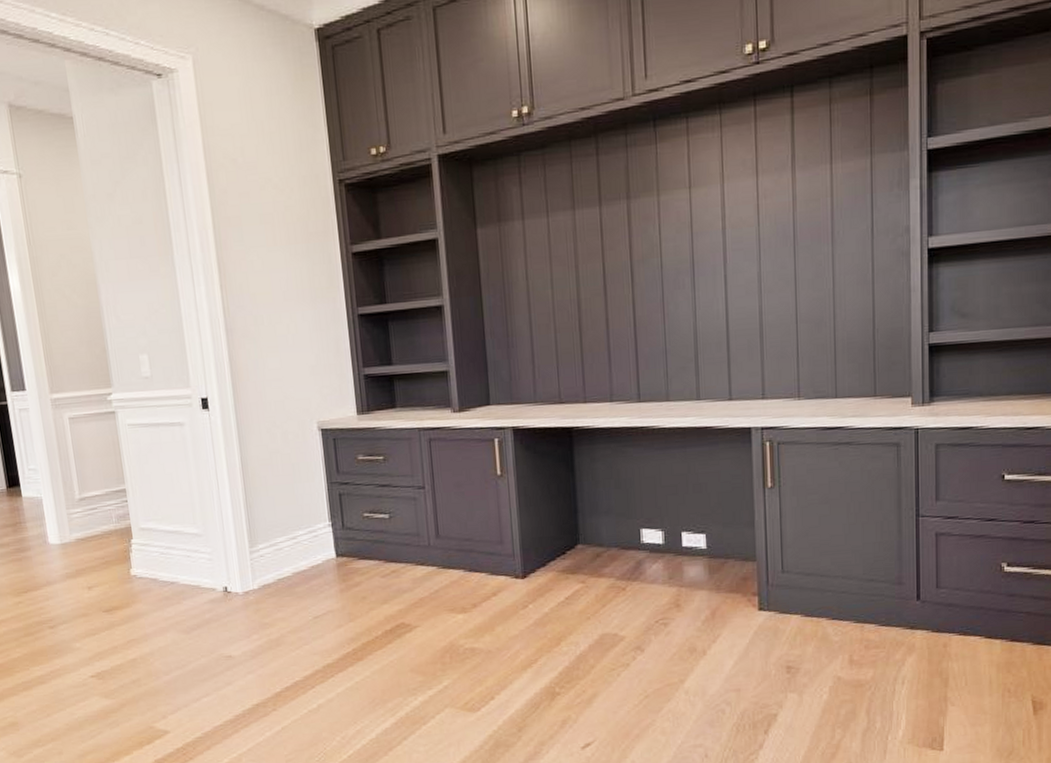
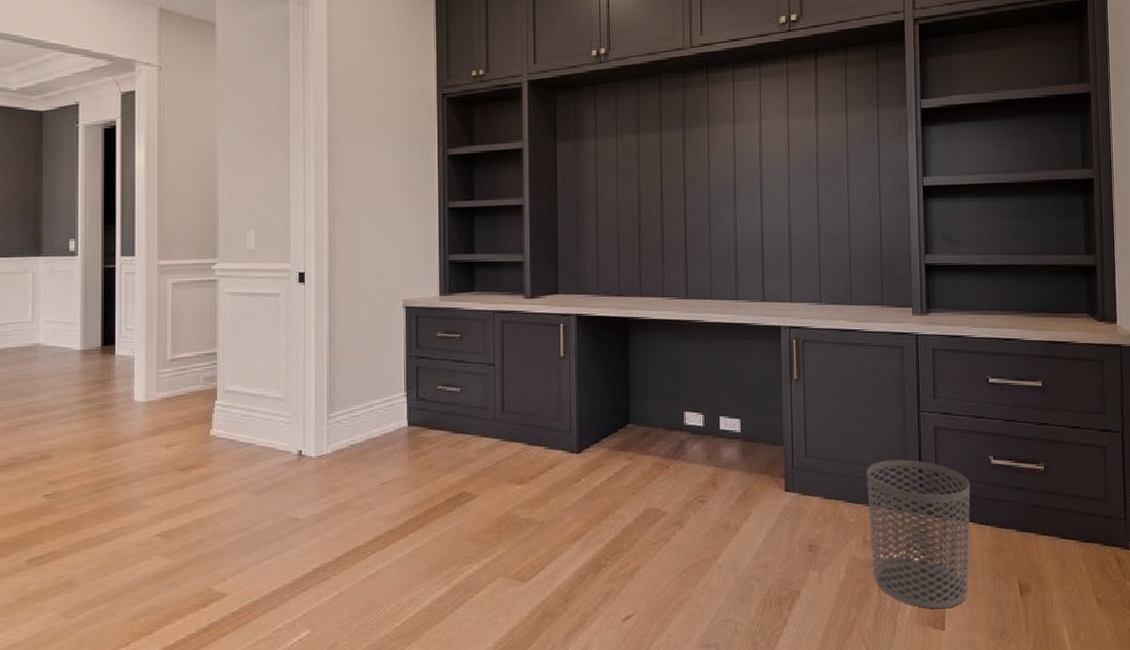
waste bin: none [854,571,978,730] -> present [866,459,971,609]

